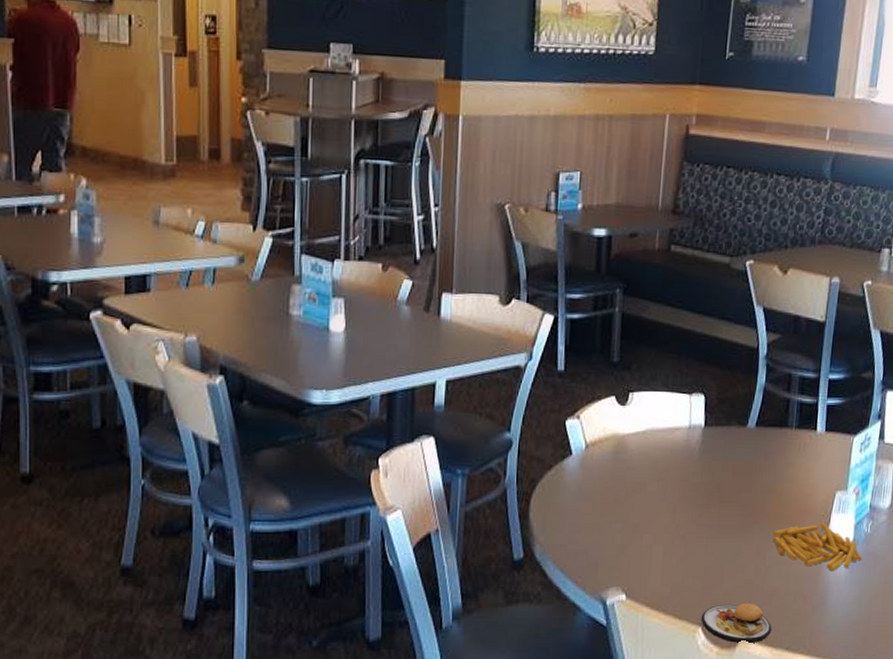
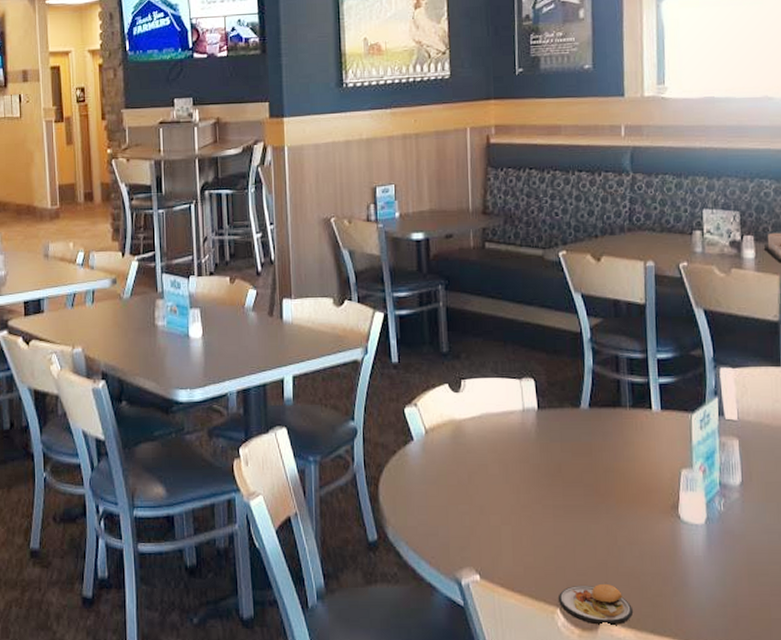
french fries: present [773,522,862,572] -> none [621,501,719,552]

